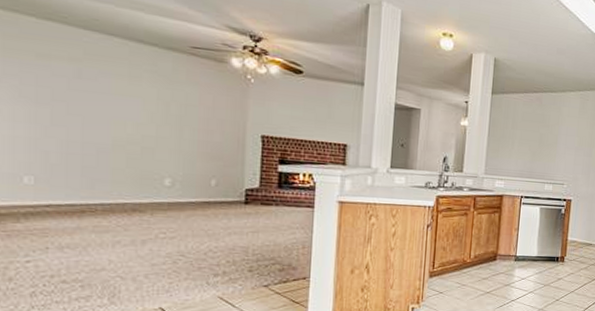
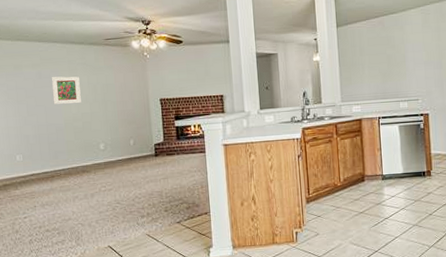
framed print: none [97,80,144,123] -> present [51,76,81,104]

